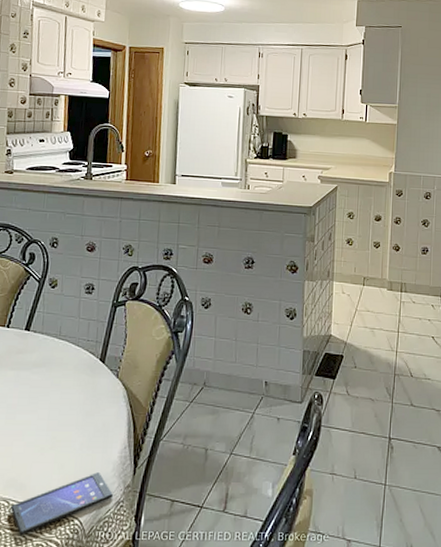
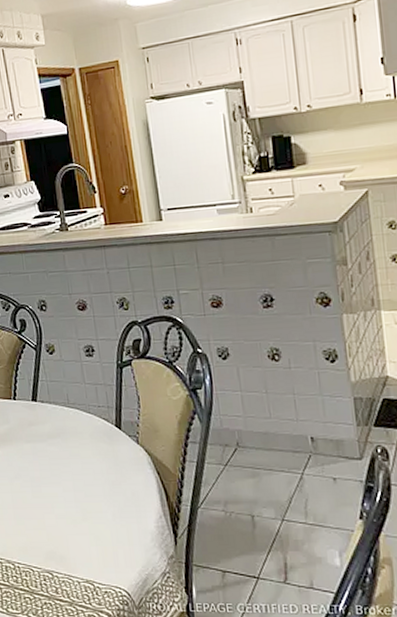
smartphone: present [10,472,113,536] -> none [54,543,157,607]

